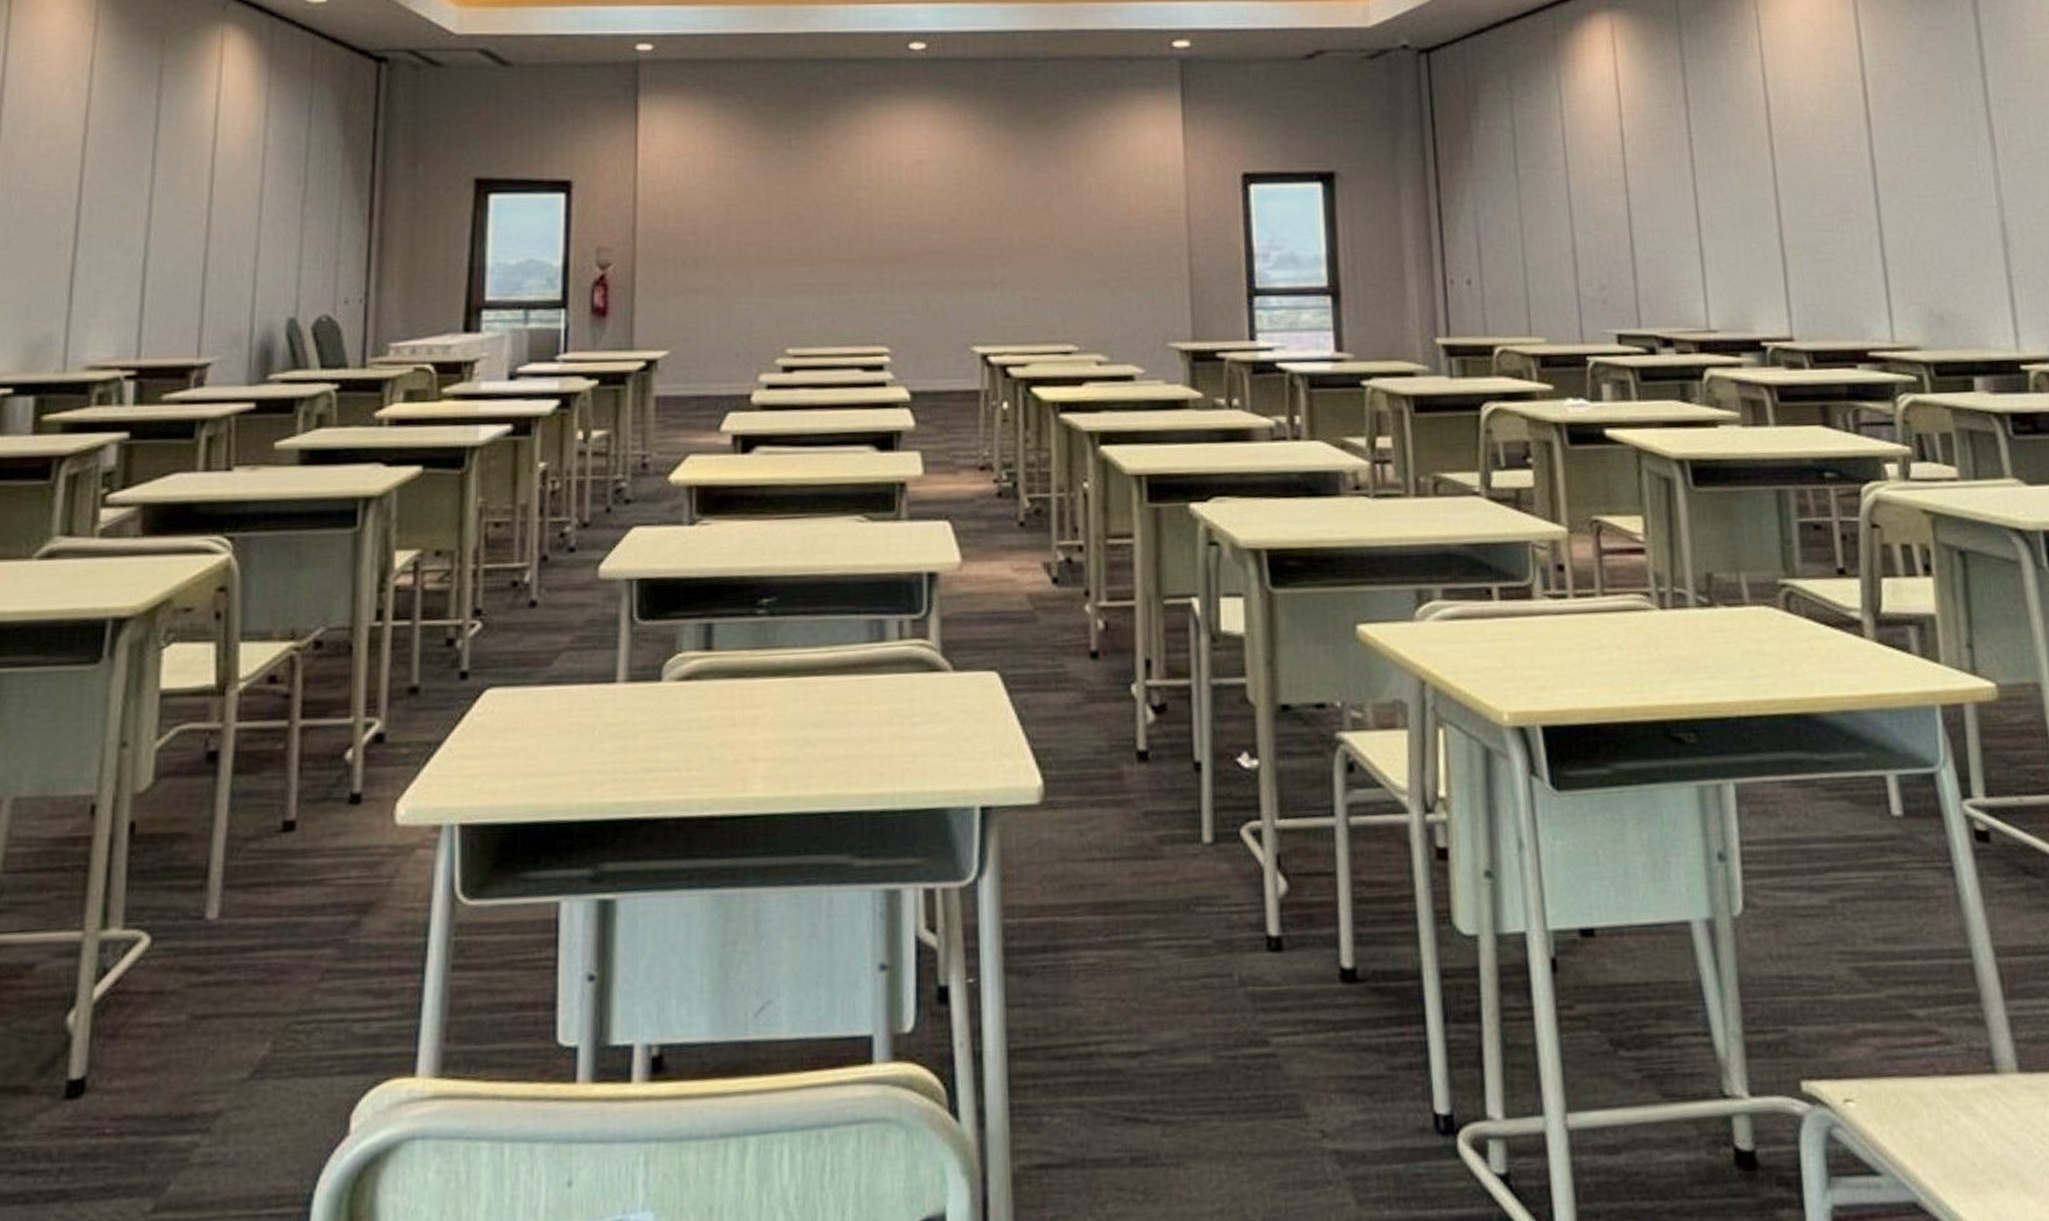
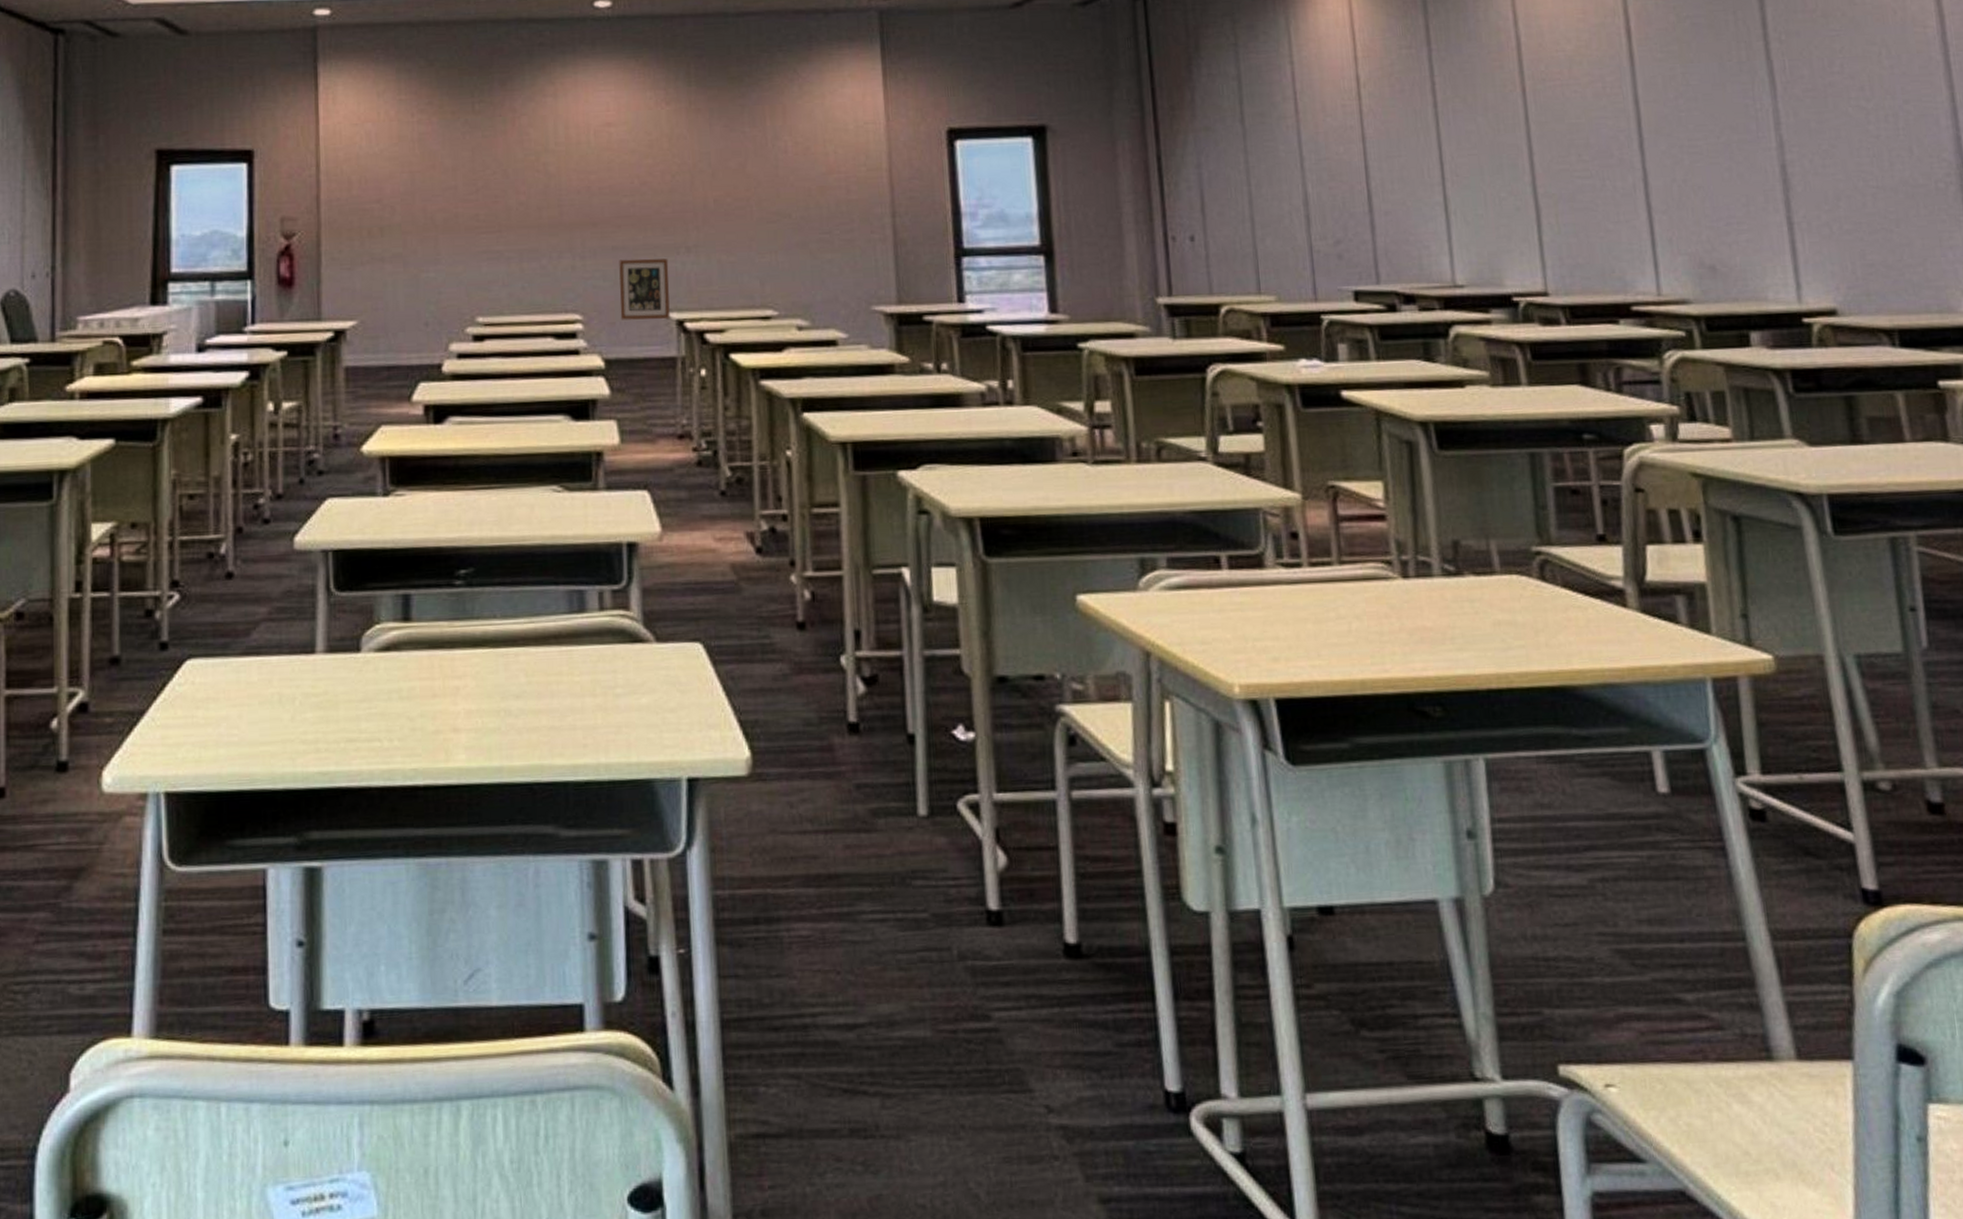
wall art: none [926,293,975,354] -> present [619,258,670,320]

